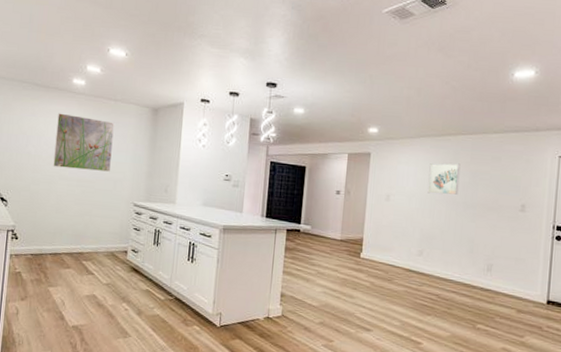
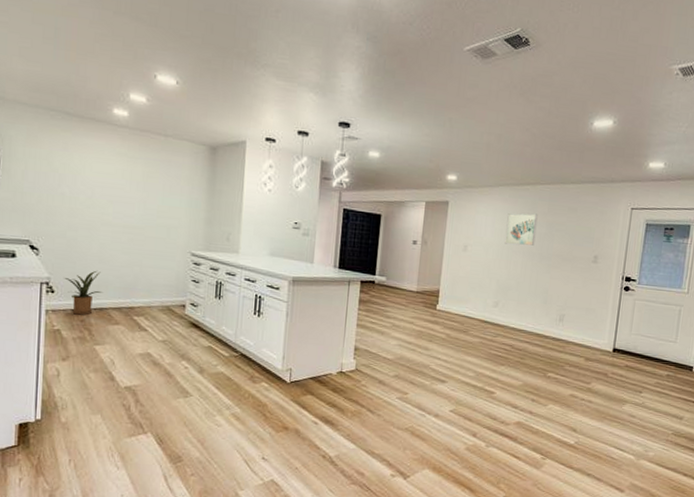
house plant: none [27,219,58,260] -> present [64,270,104,315]
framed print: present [53,113,115,172] -> none [93,148,166,217]

